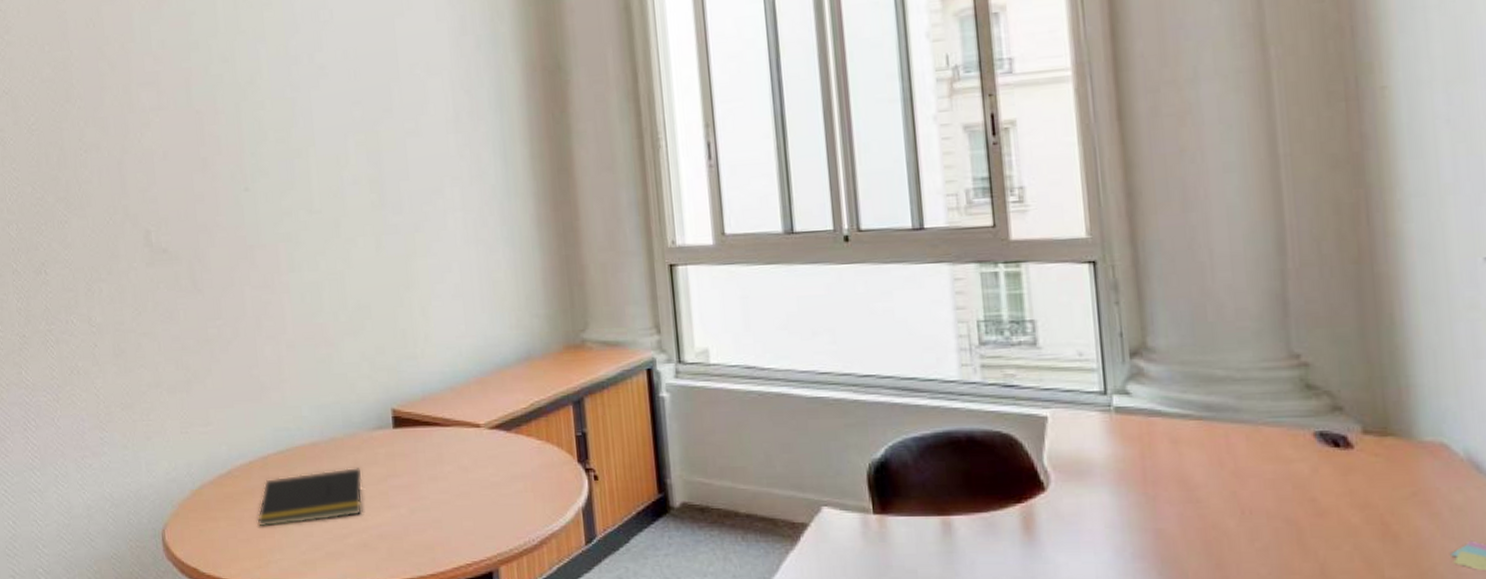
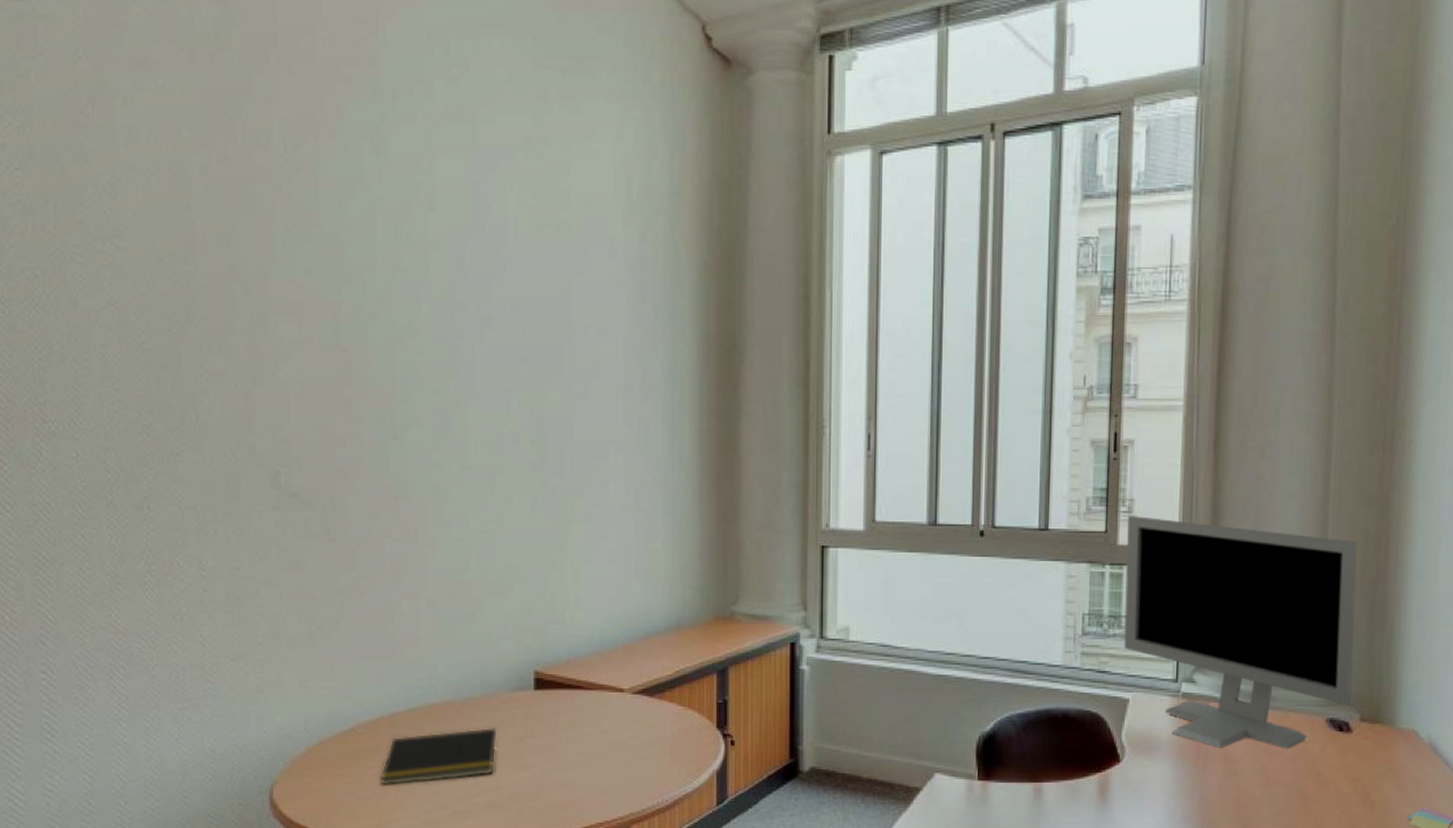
monitor: none [1019,205,1346,472] -> present [1123,515,1358,749]

